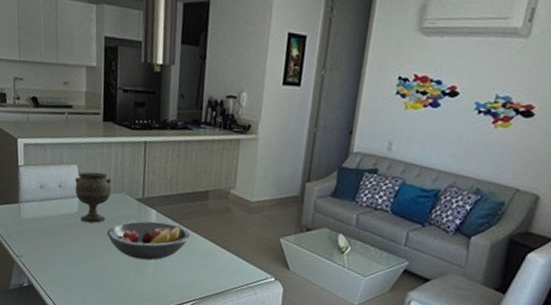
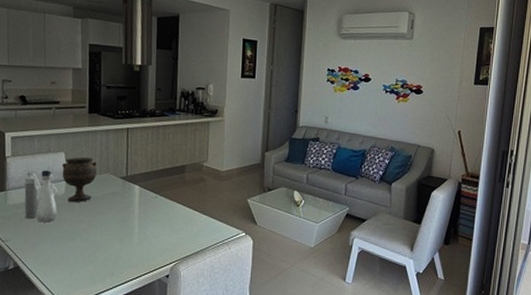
water bottle: none [37,183,72,242] -> present [24,170,59,223]
fruit bowl: present [107,220,190,261] -> none [93,195,170,231]

